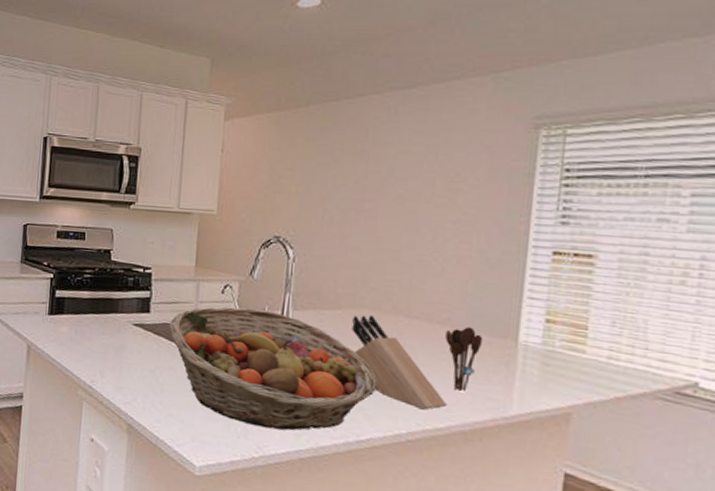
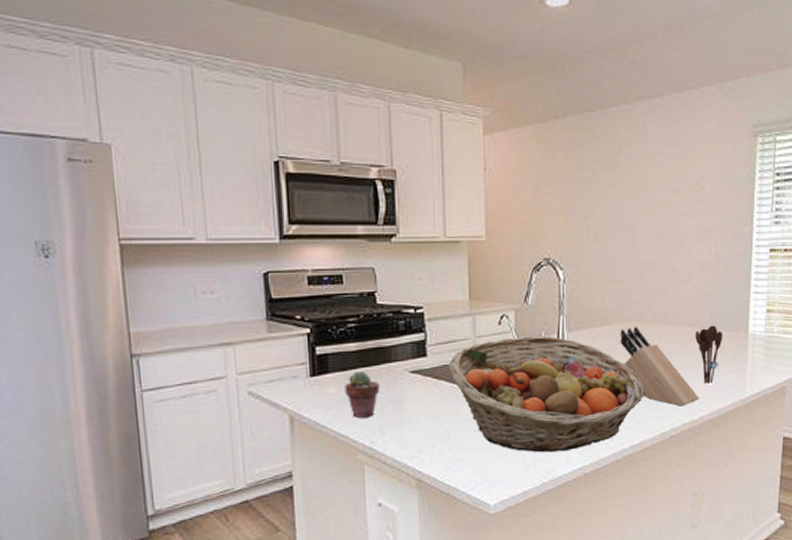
potted succulent: none [75,316,105,359] -> present [344,371,380,418]

